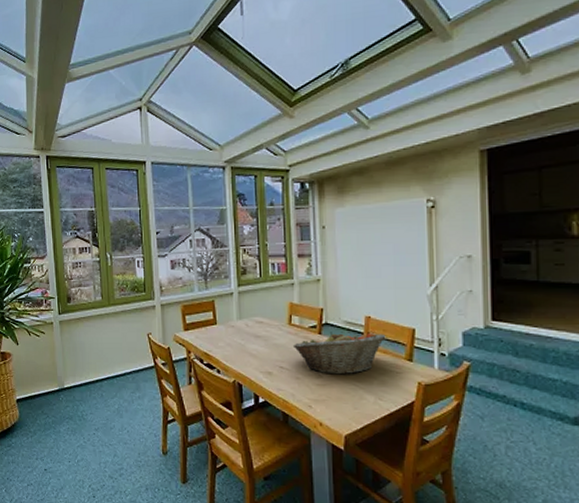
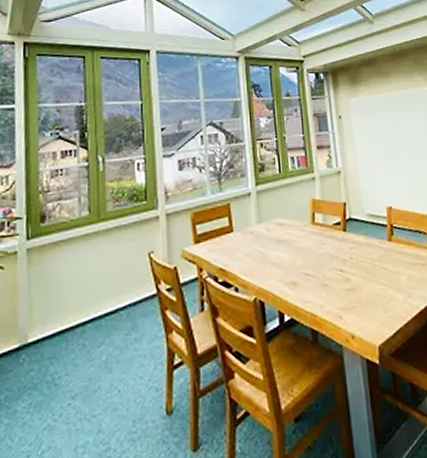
fruit basket: present [292,332,386,375] -> none [317,223,408,276]

